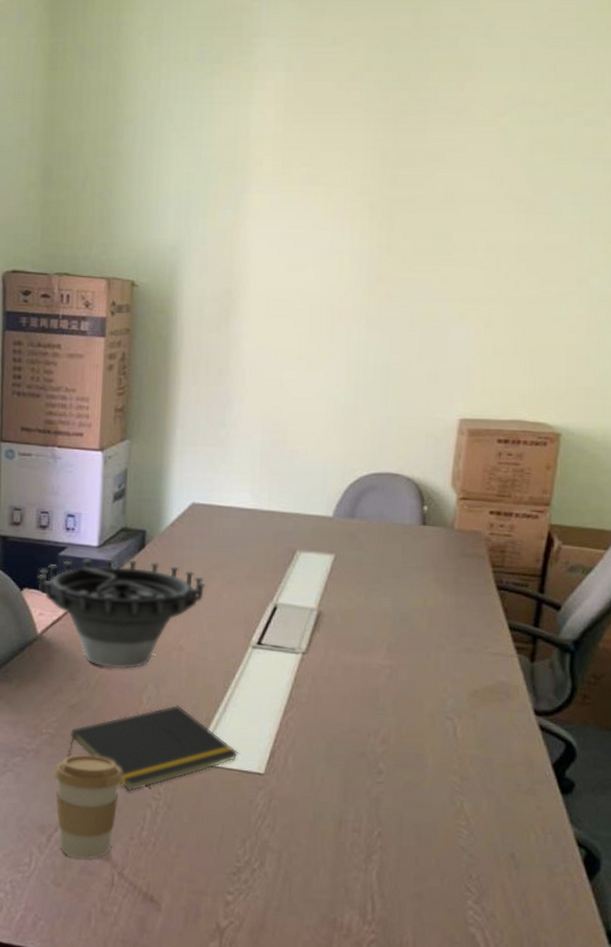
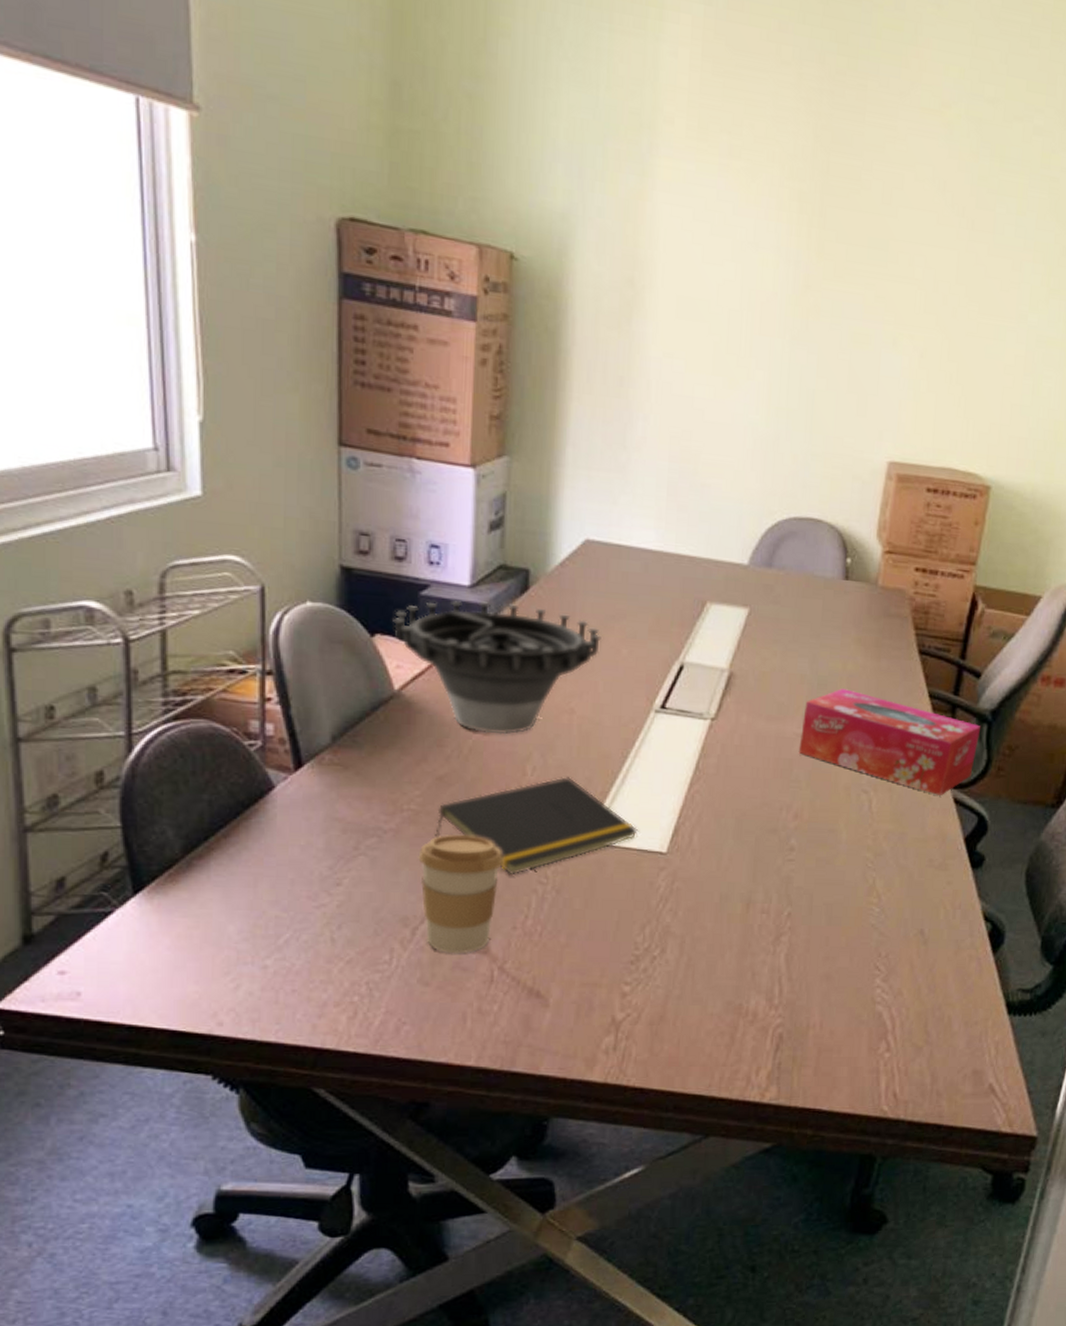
tissue box: none [384,622,564,722] -> present [798,687,981,795]

